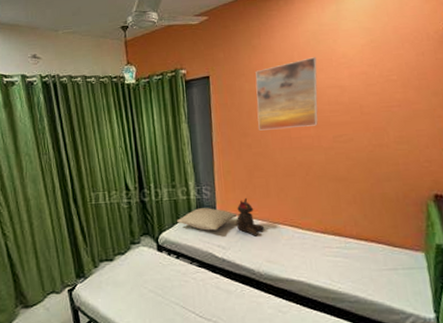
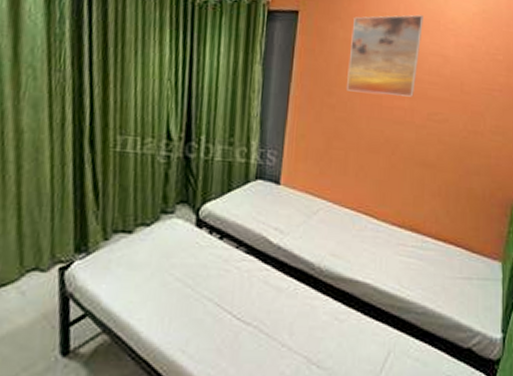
pillow: present [177,208,238,231] -> none [228,177,305,208]
teddy bear: present [236,198,265,236] -> none [301,172,335,222]

